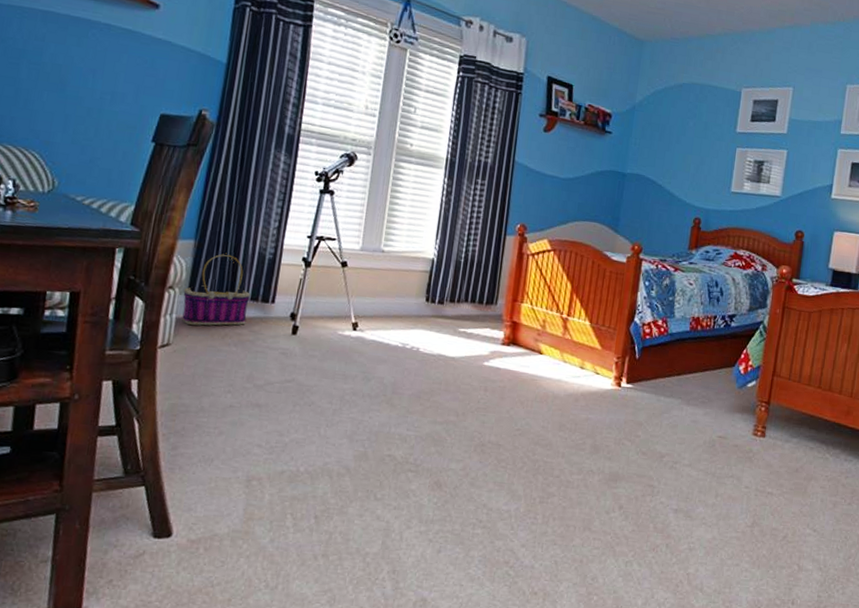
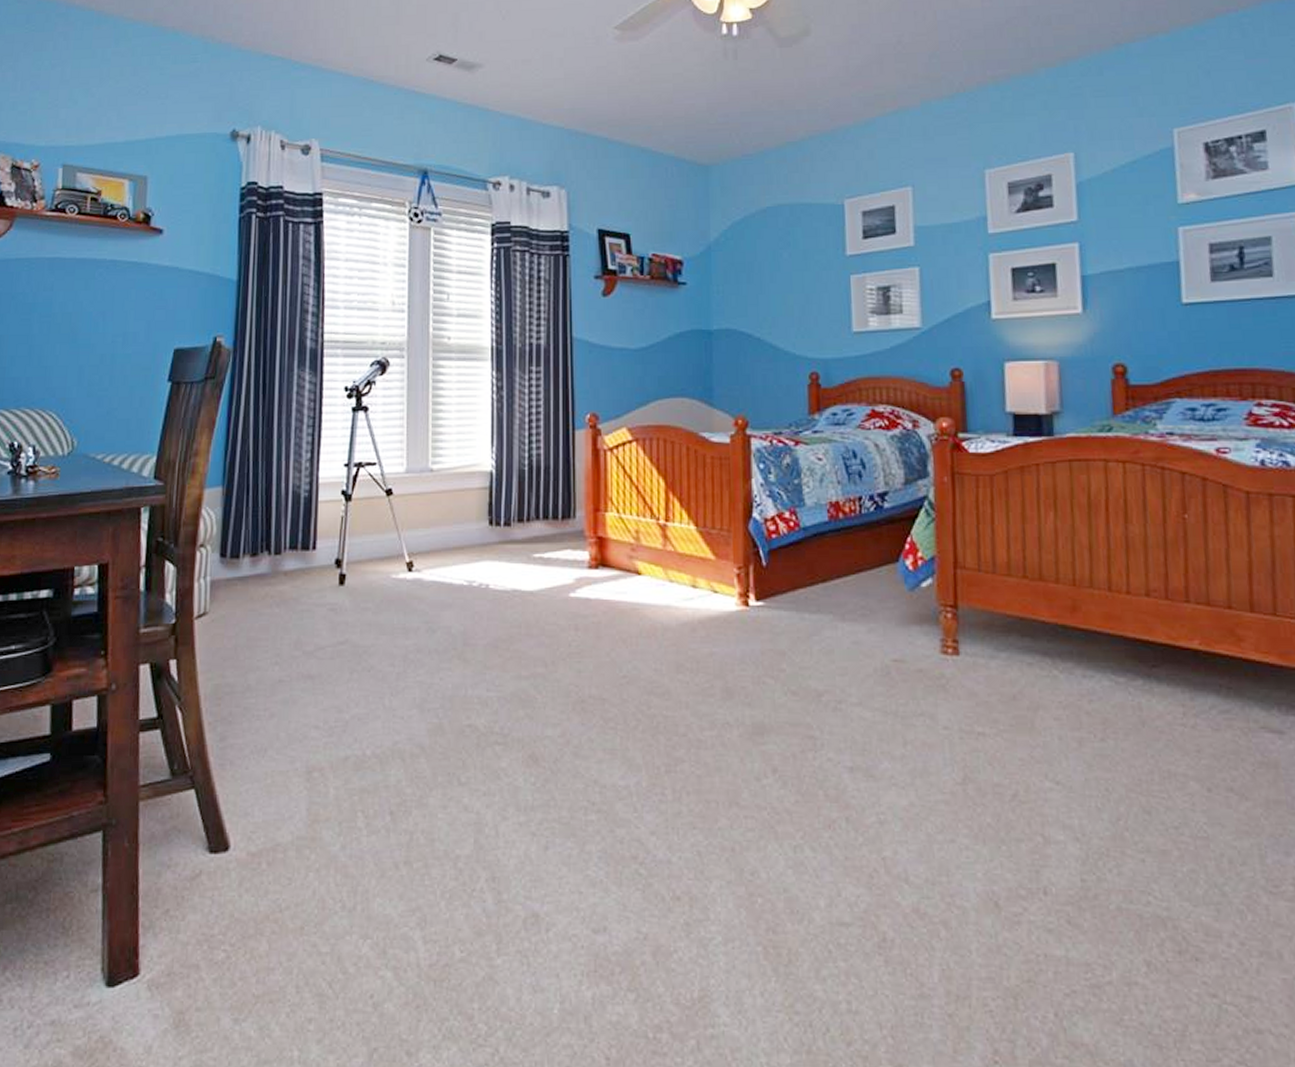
basket: present [182,253,250,326] -> none [216,497,288,587]

